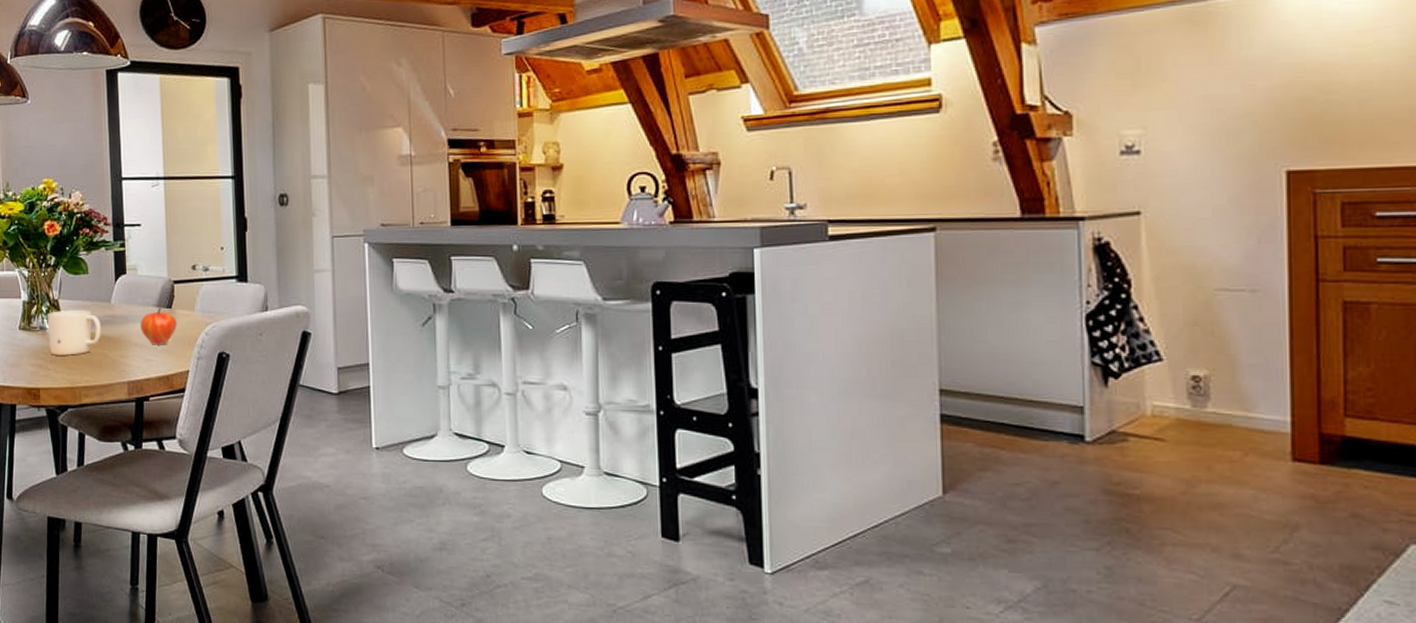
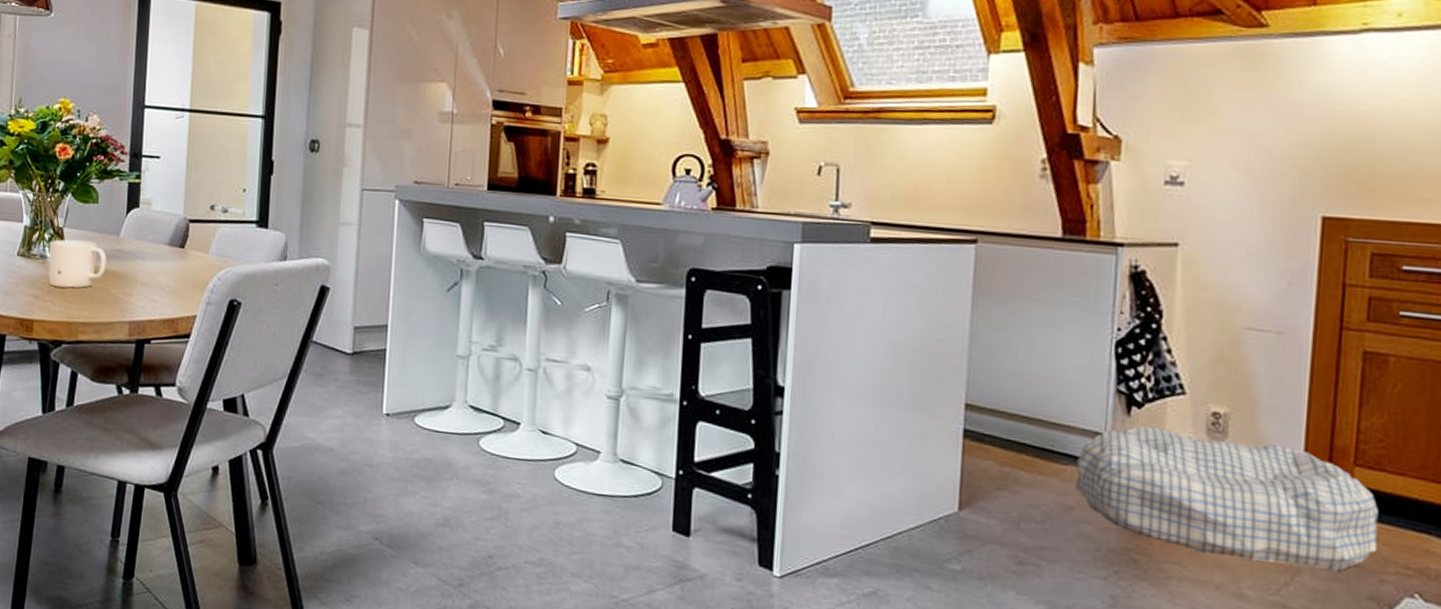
fruit: present [140,307,177,345] -> none [149,246,189,286]
dog bed: none [1058,395,1377,524] -> present [1075,426,1379,572]

